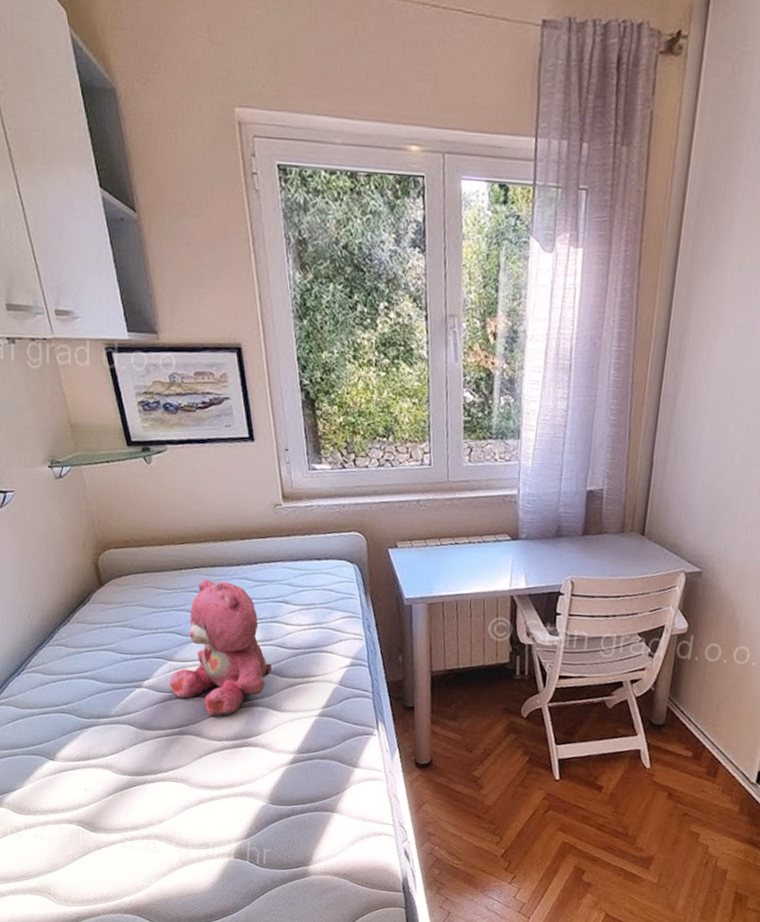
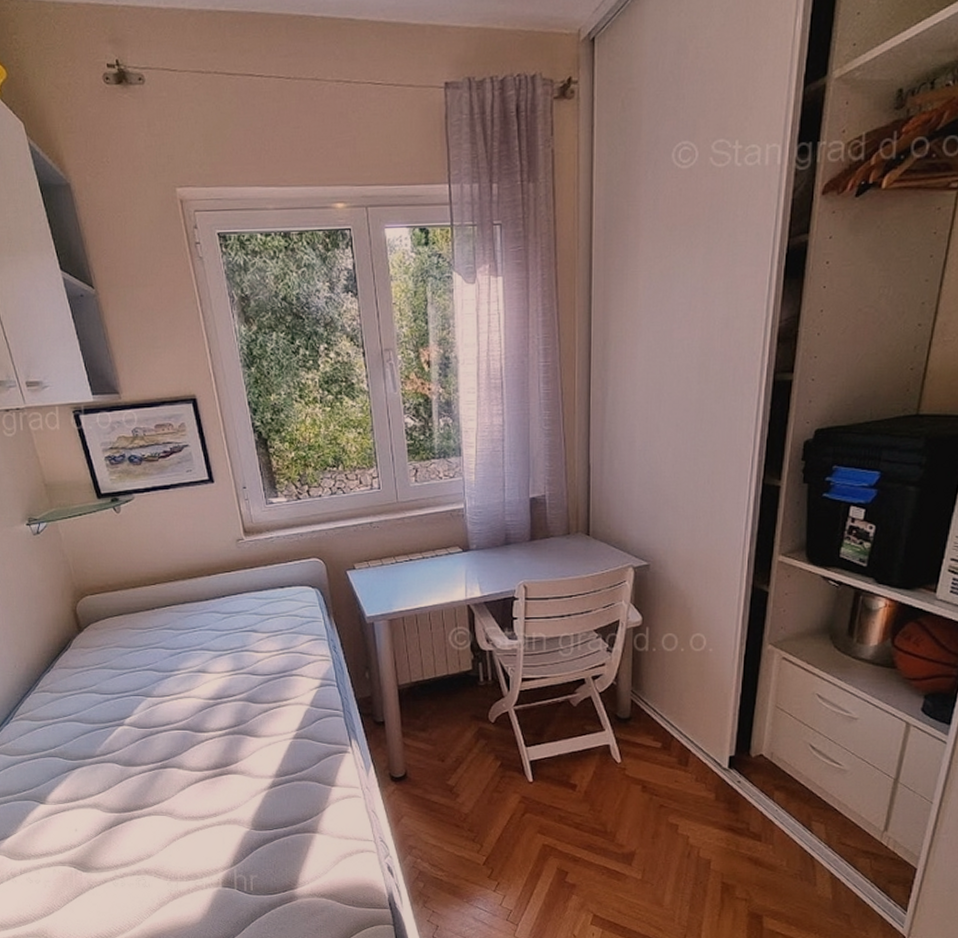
teddy bear: present [170,578,271,717] -> none [149,615,245,748]

